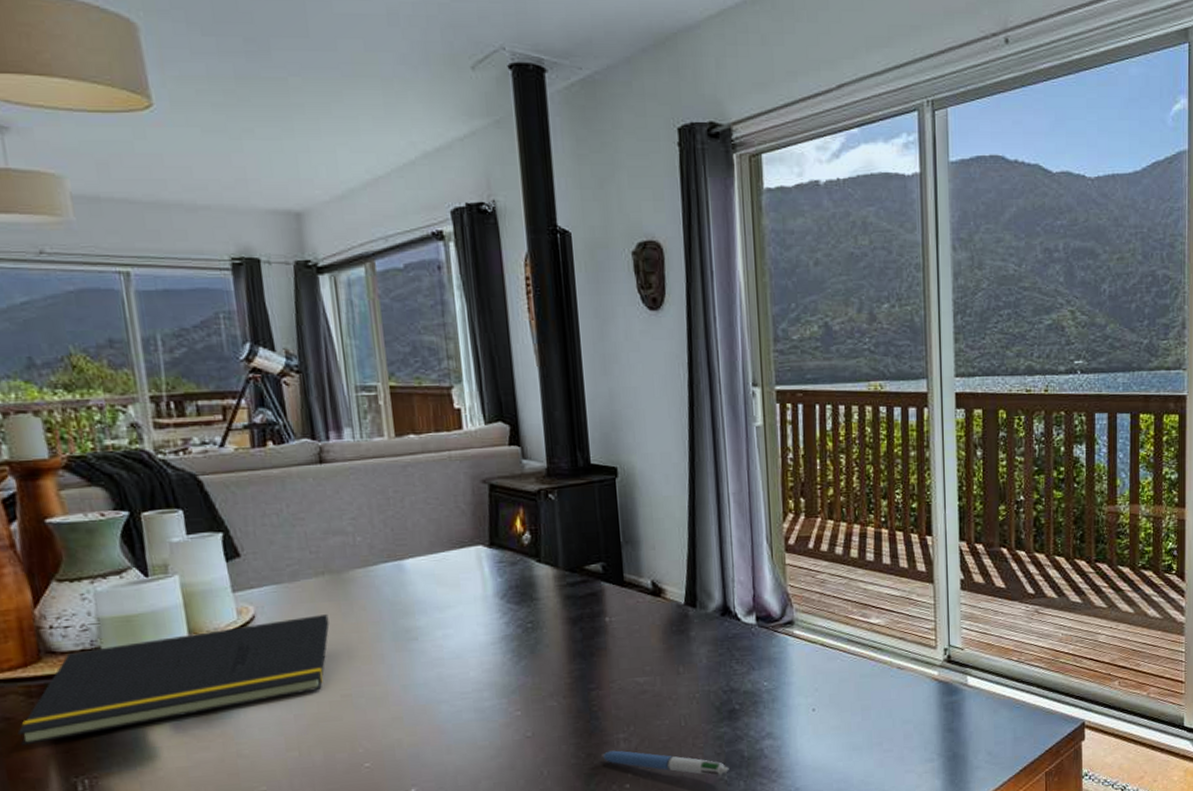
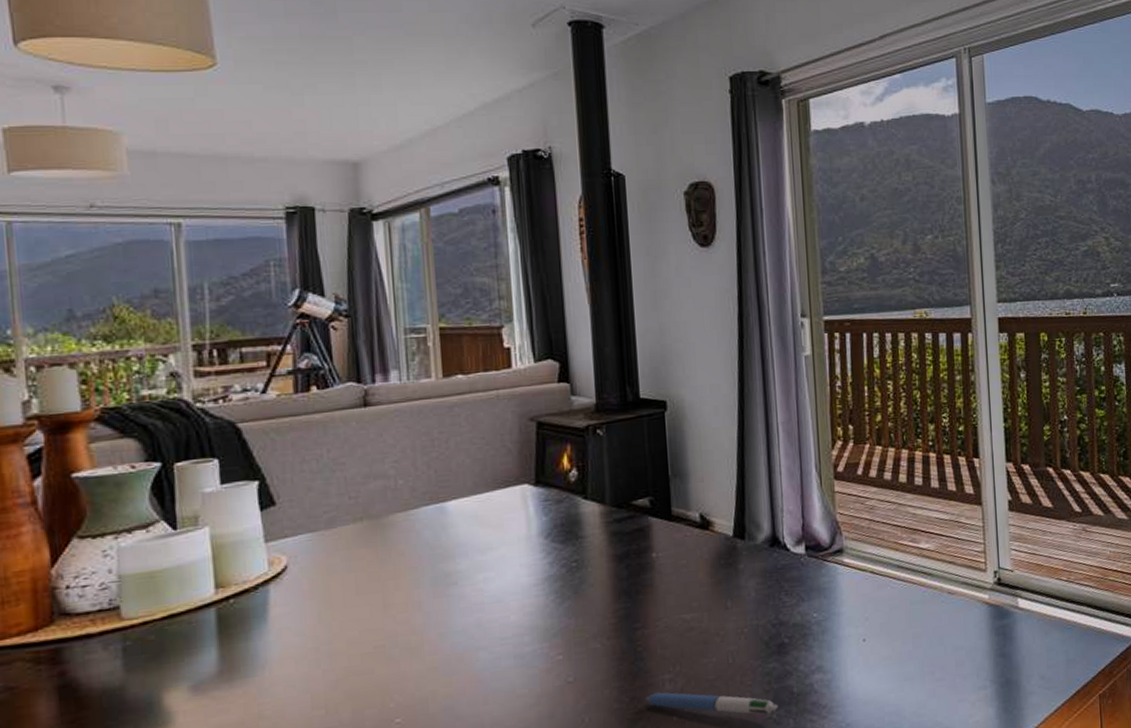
notepad: present [17,615,330,746] -> none [20,562,366,718]

